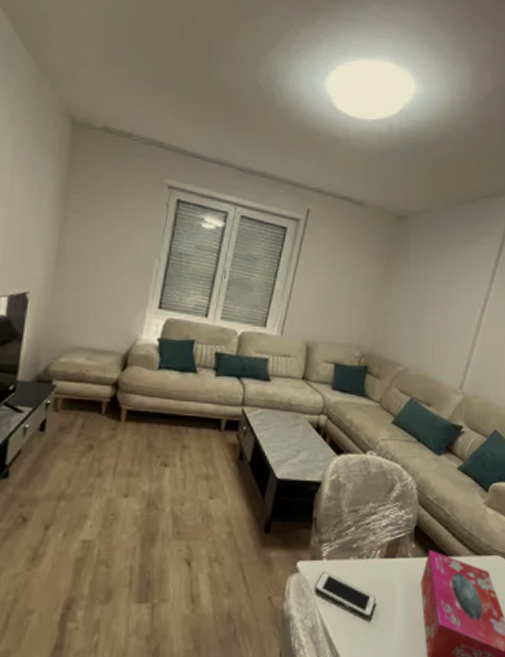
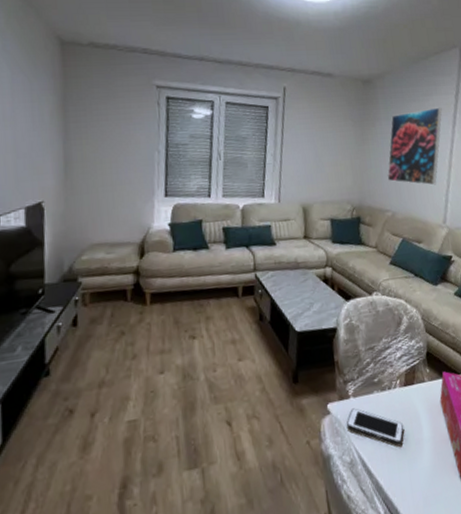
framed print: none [405,258,481,345] -> present [387,107,442,186]

